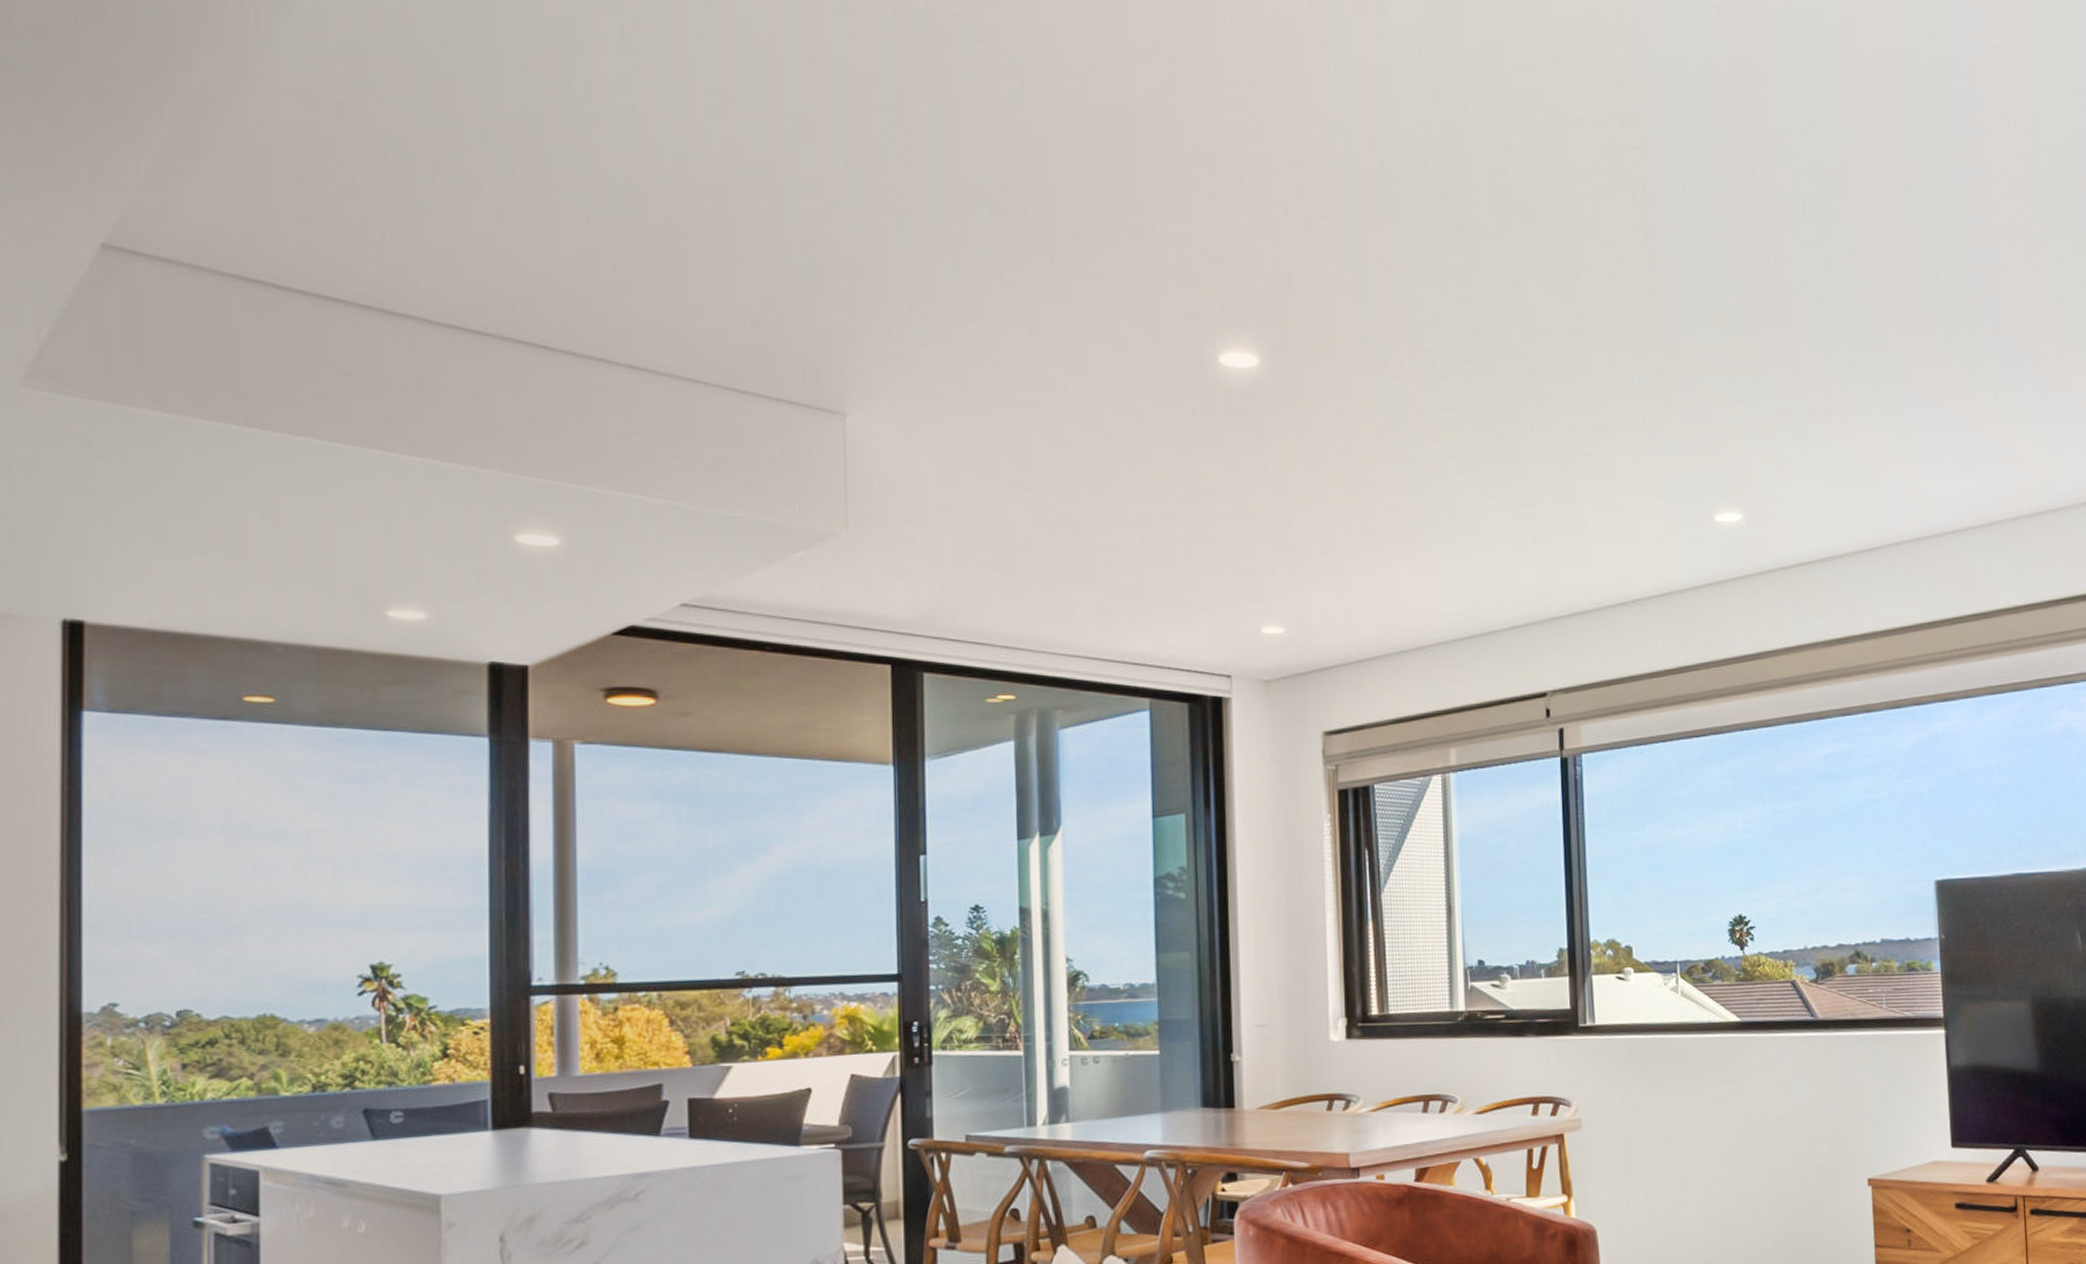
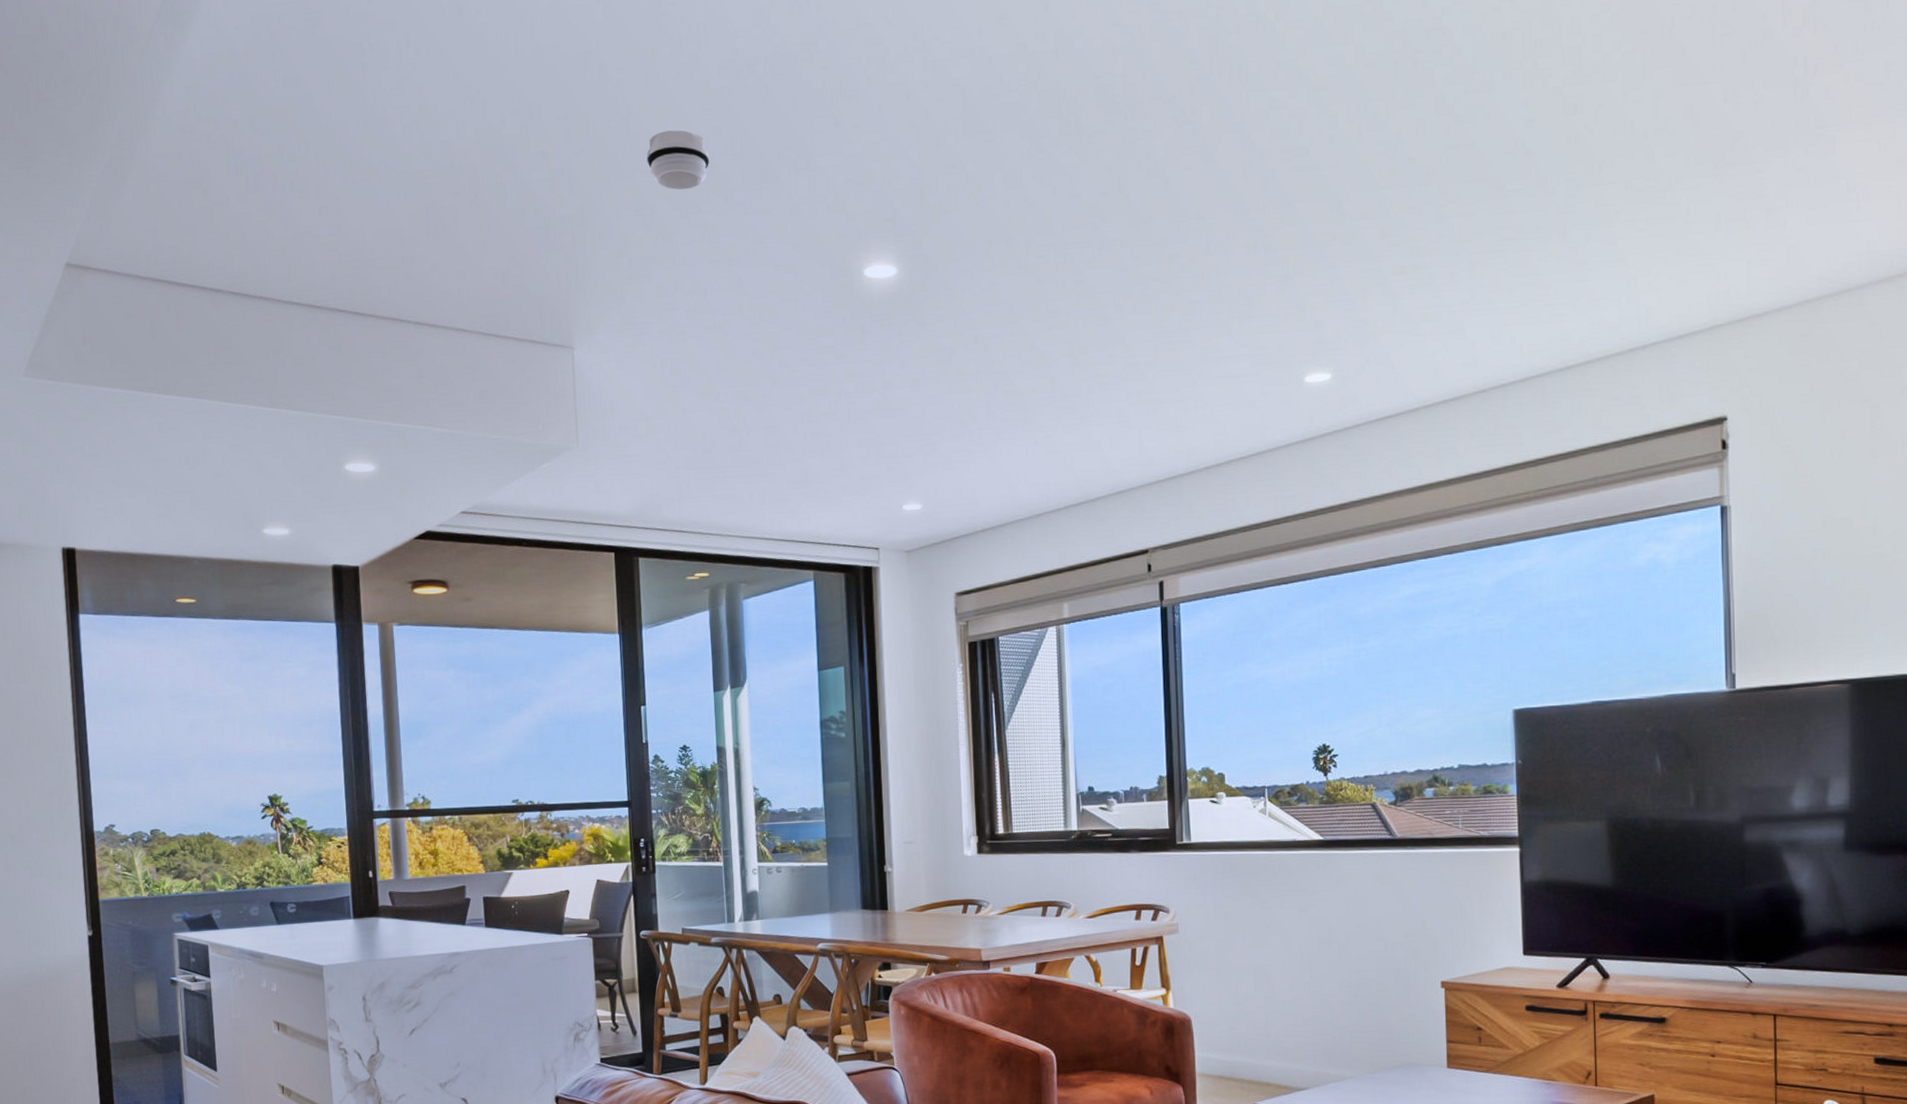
smoke detector: none [951,173,1032,244] -> present [646,130,710,191]

